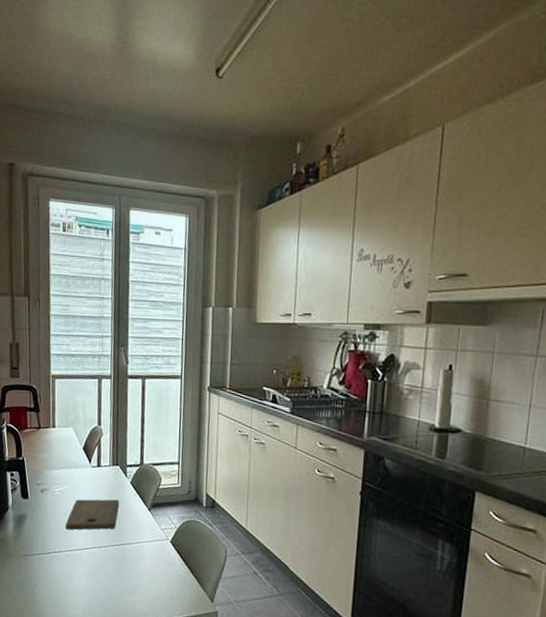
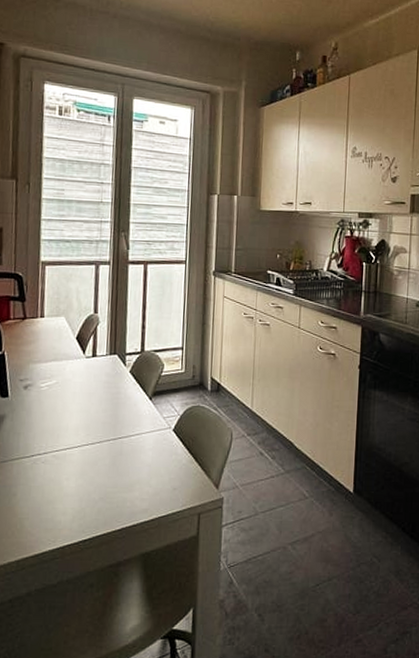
cutting board: present [66,499,120,530] -> none [53,390,118,428]

